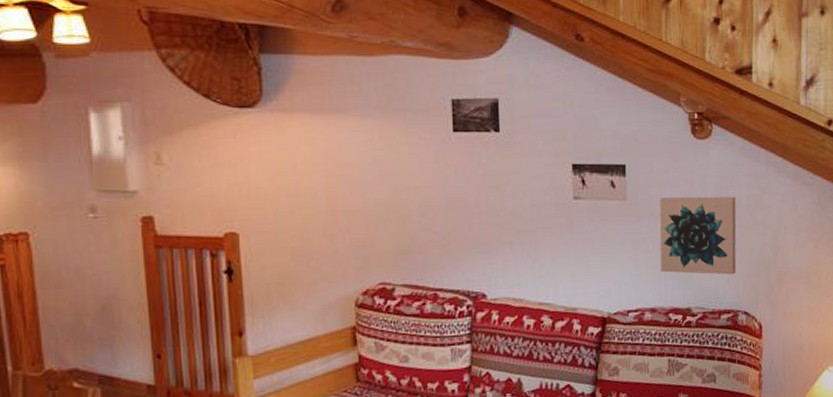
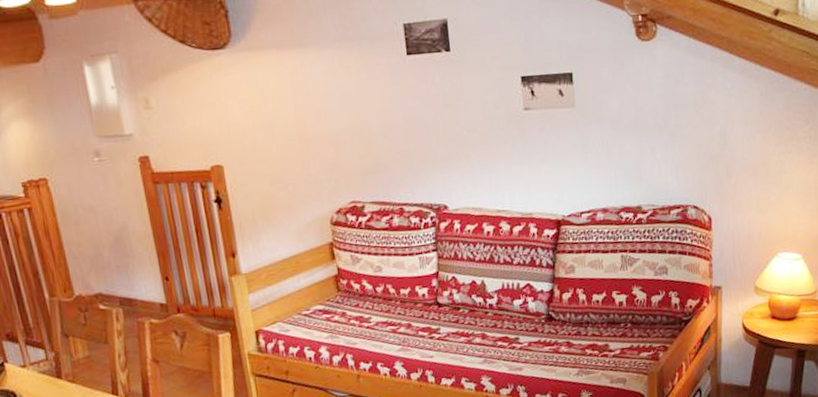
wall art: present [659,197,737,275] -> none [607,95,685,174]

